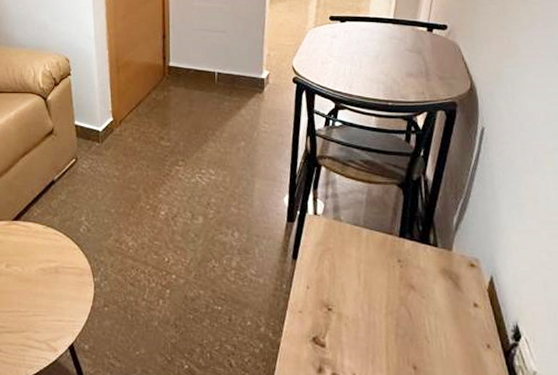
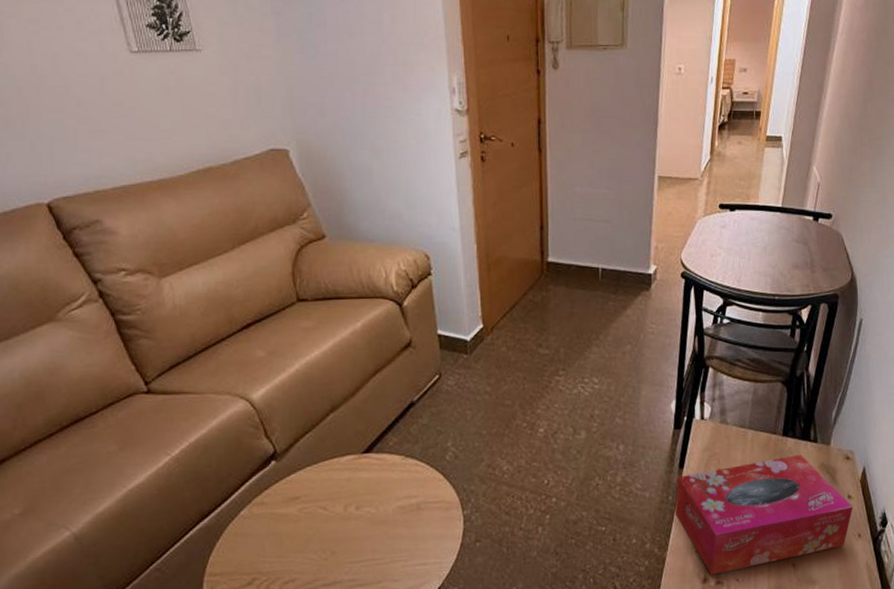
tissue box: none [288,256,481,366] -> present [675,454,854,575]

